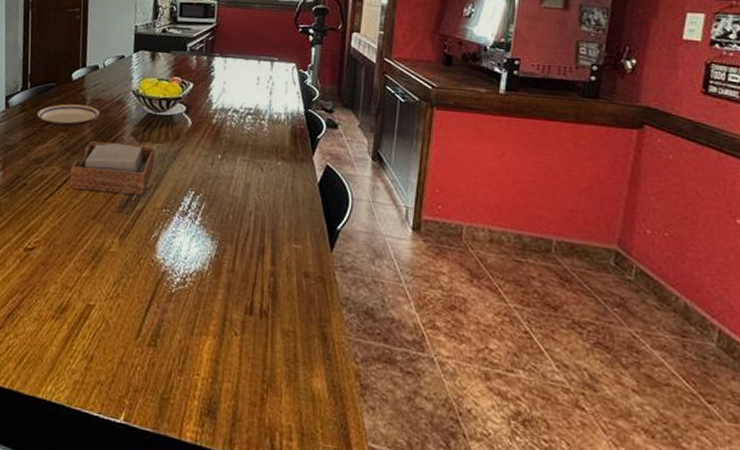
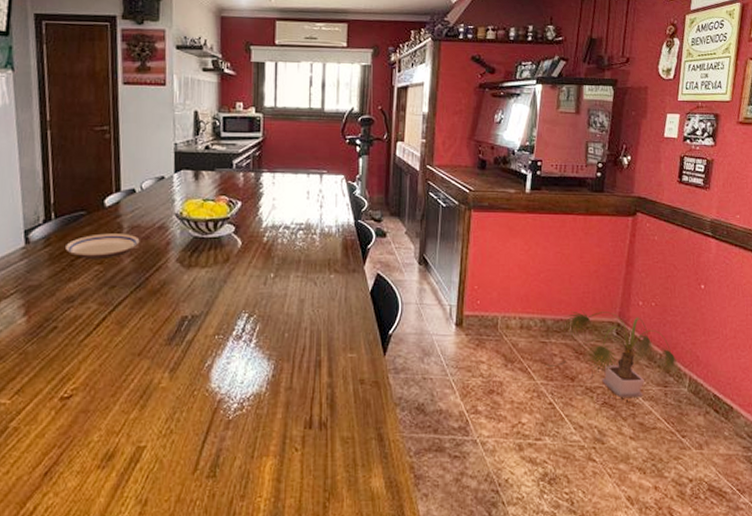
napkin holder: present [69,141,156,196] -> none [108,271,204,327]
plant: none [514,230,705,354] -> present [540,309,680,405]

